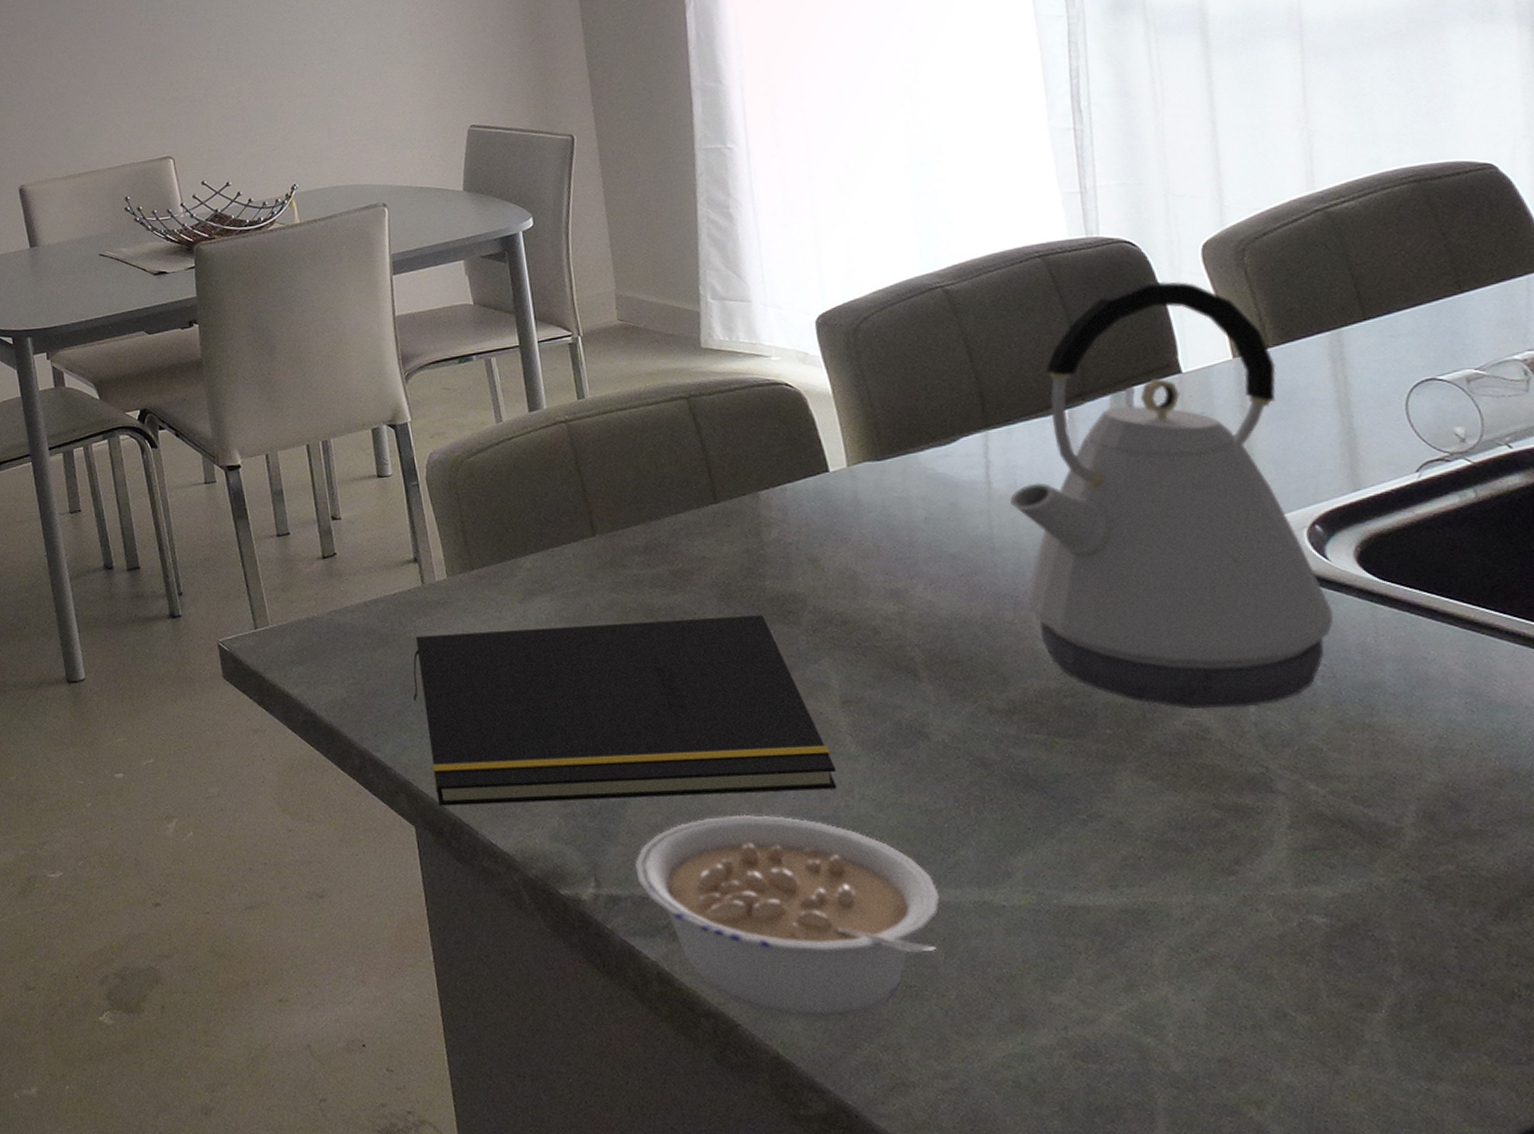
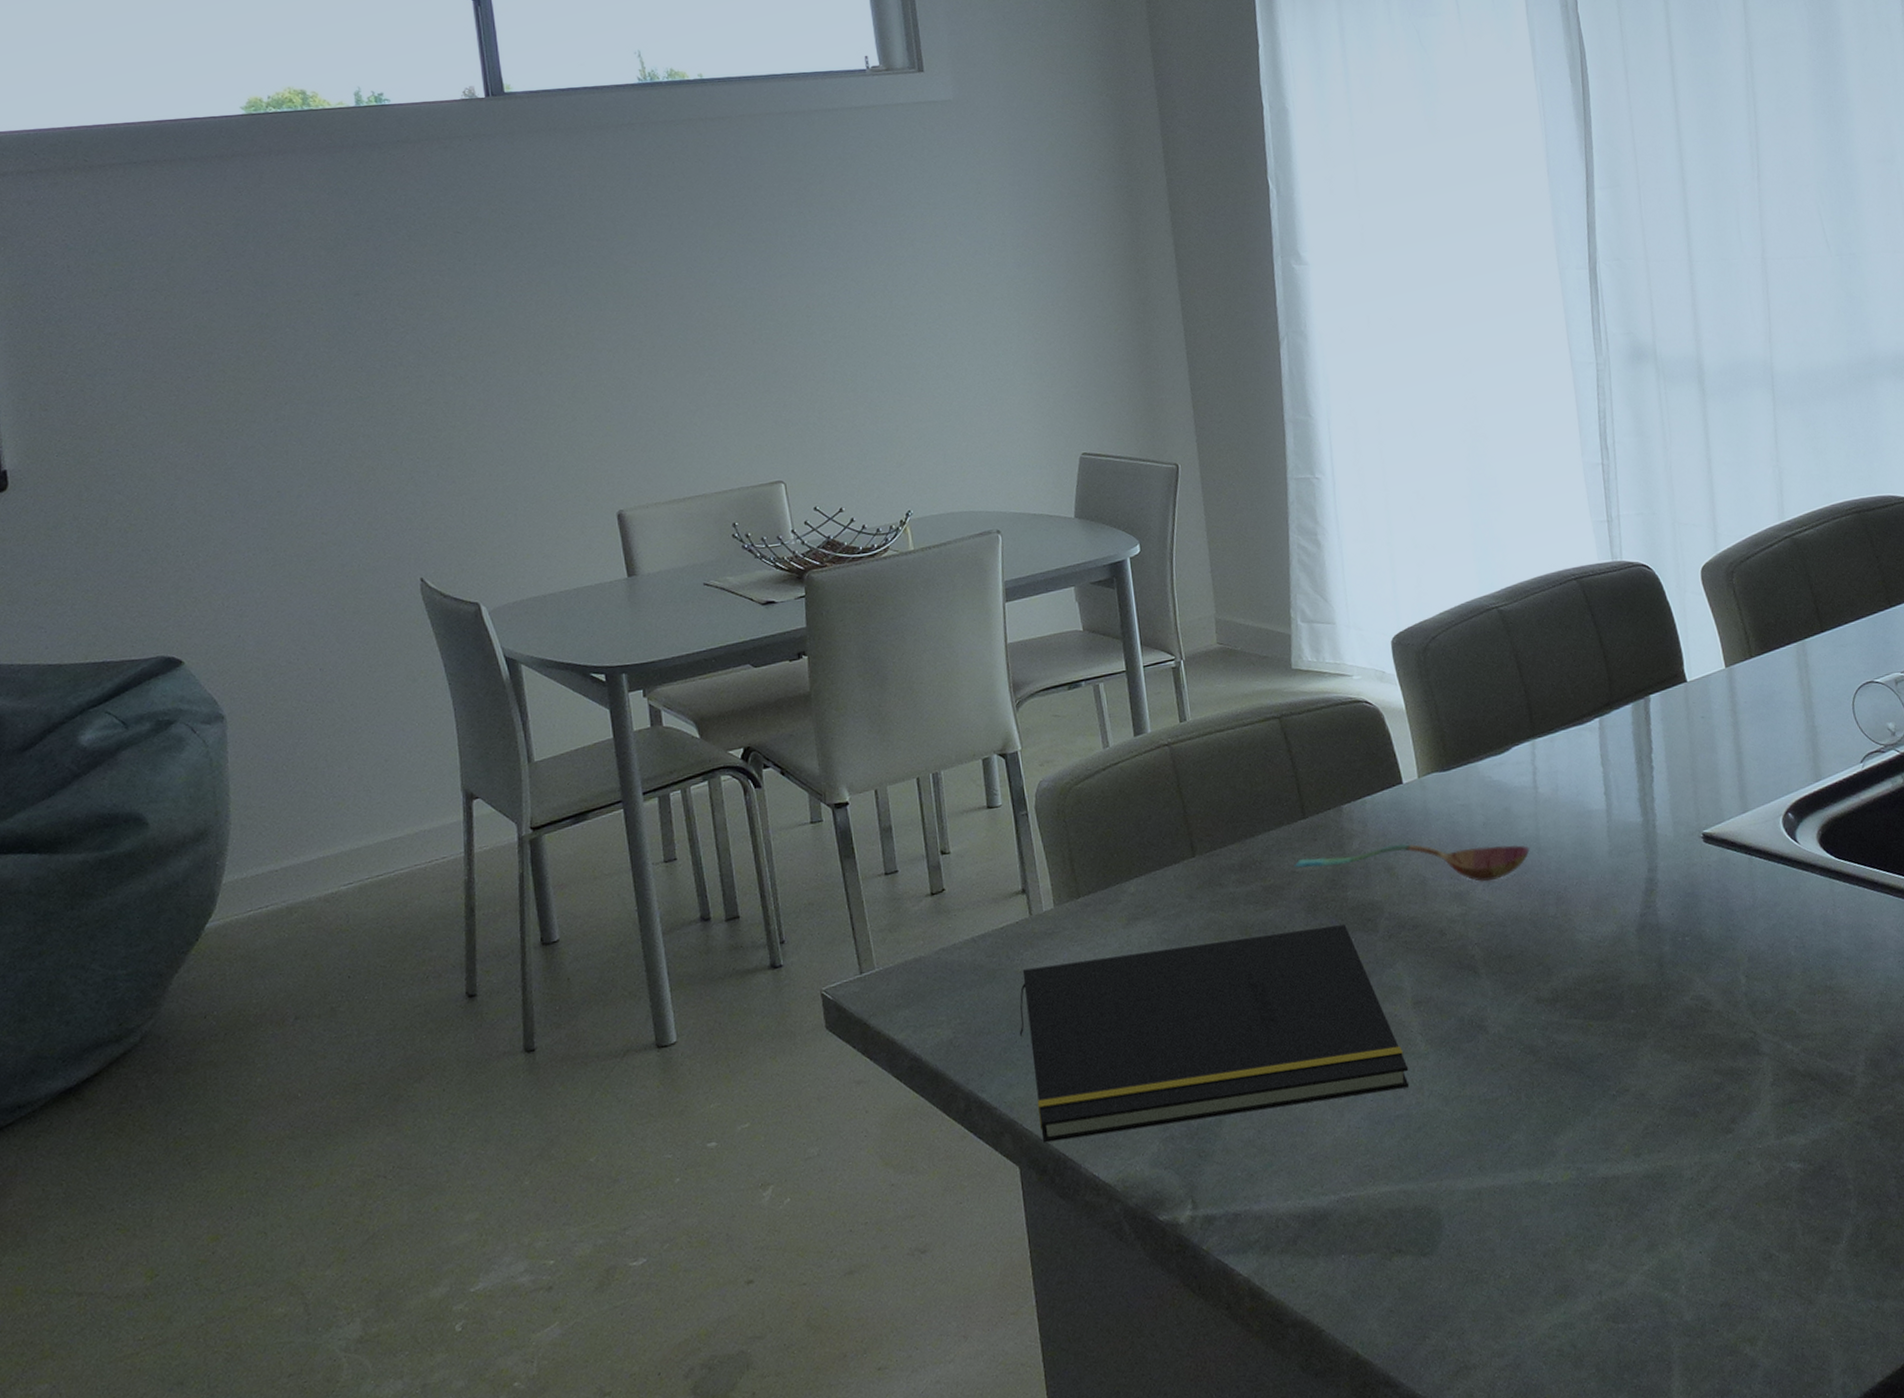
legume: present [635,814,941,1019] -> none [1229,1119,1497,1317]
soupspoon: none [704,534,981,581] -> present [1294,843,1530,882]
kettle: present [1010,280,1334,709] -> none [1553,600,1803,985]

